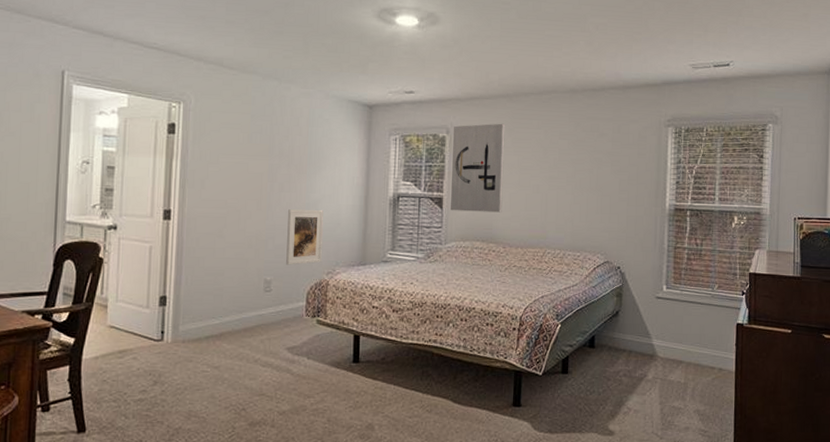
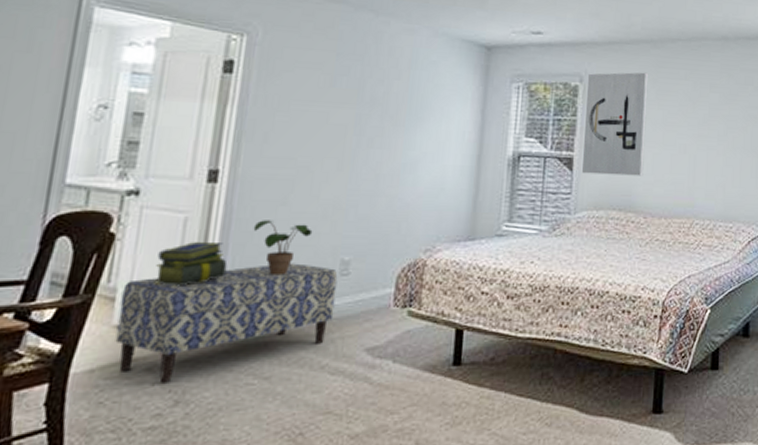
bench: none [110,281,263,368] -> present [115,263,338,383]
stack of books: none [133,265,183,298] -> present [154,242,228,286]
potted plant: none [199,248,242,291] -> present [253,220,313,276]
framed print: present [286,209,323,265] -> none [371,170,424,241]

